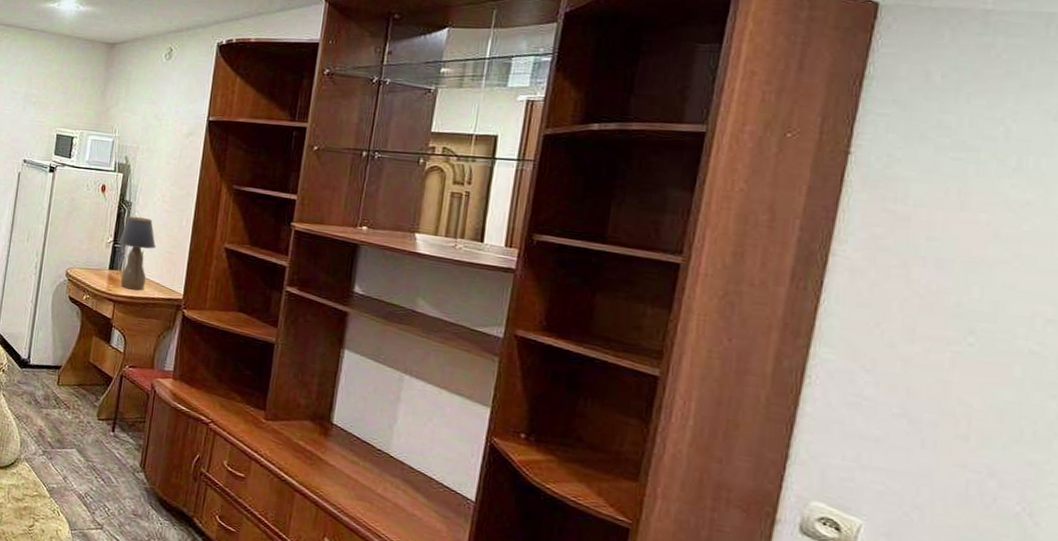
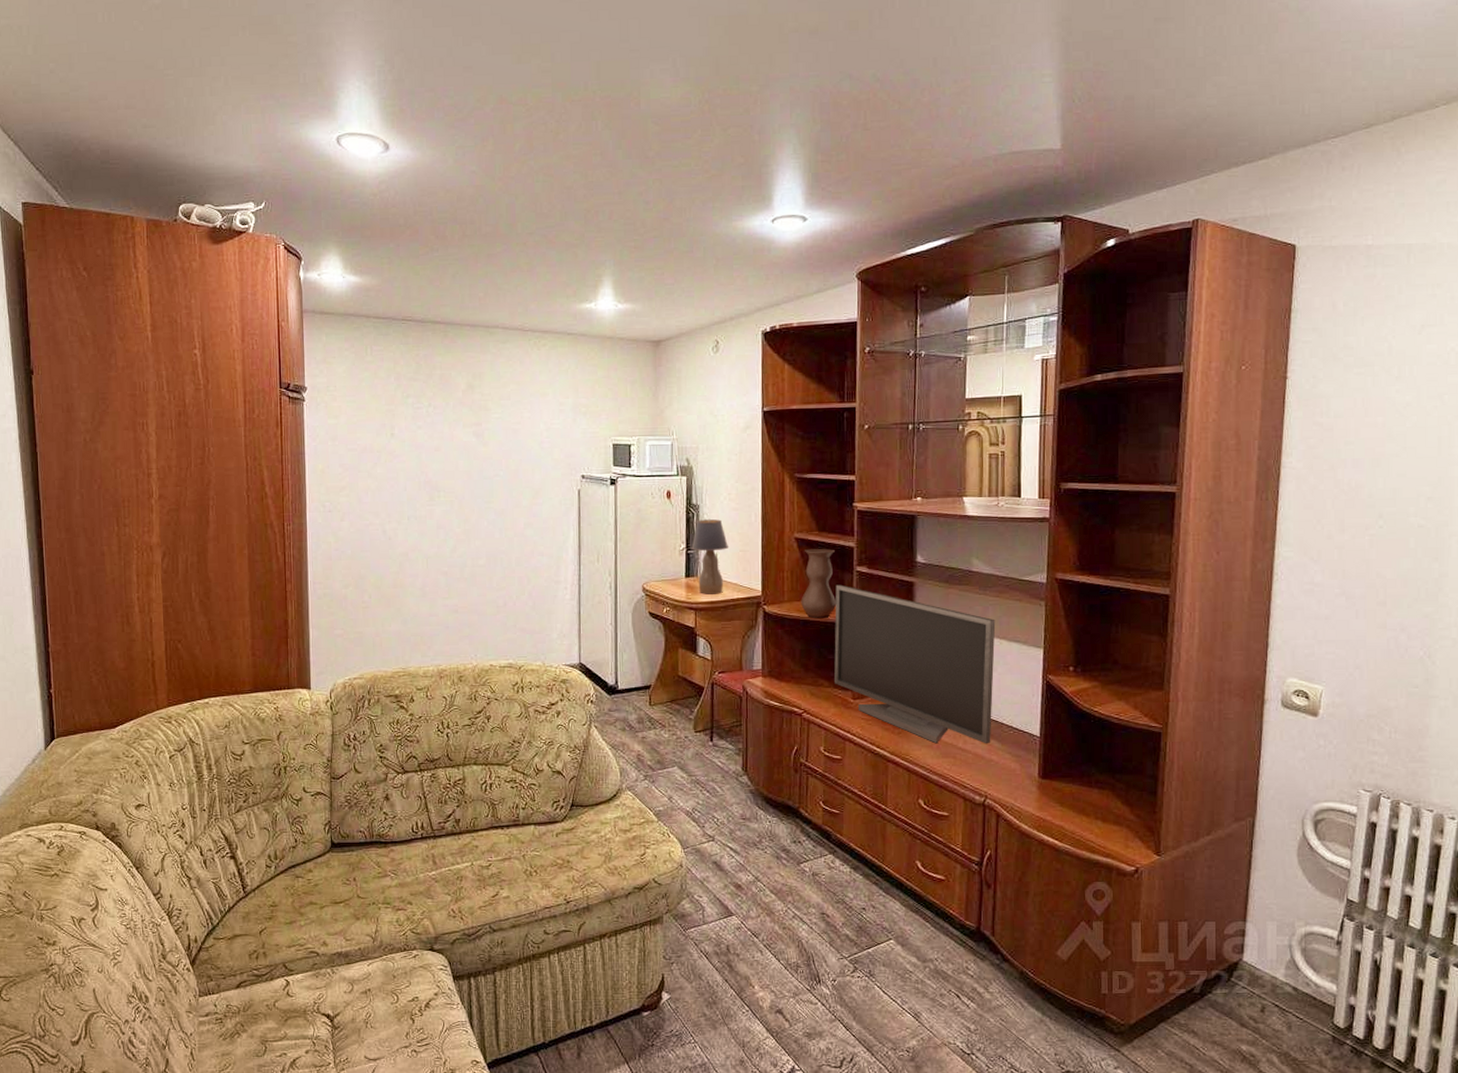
vase: none [222,260,265,334] -> present [801,548,837,619]
television: none [248,301,437,497] -> present [834,584,996,744]

